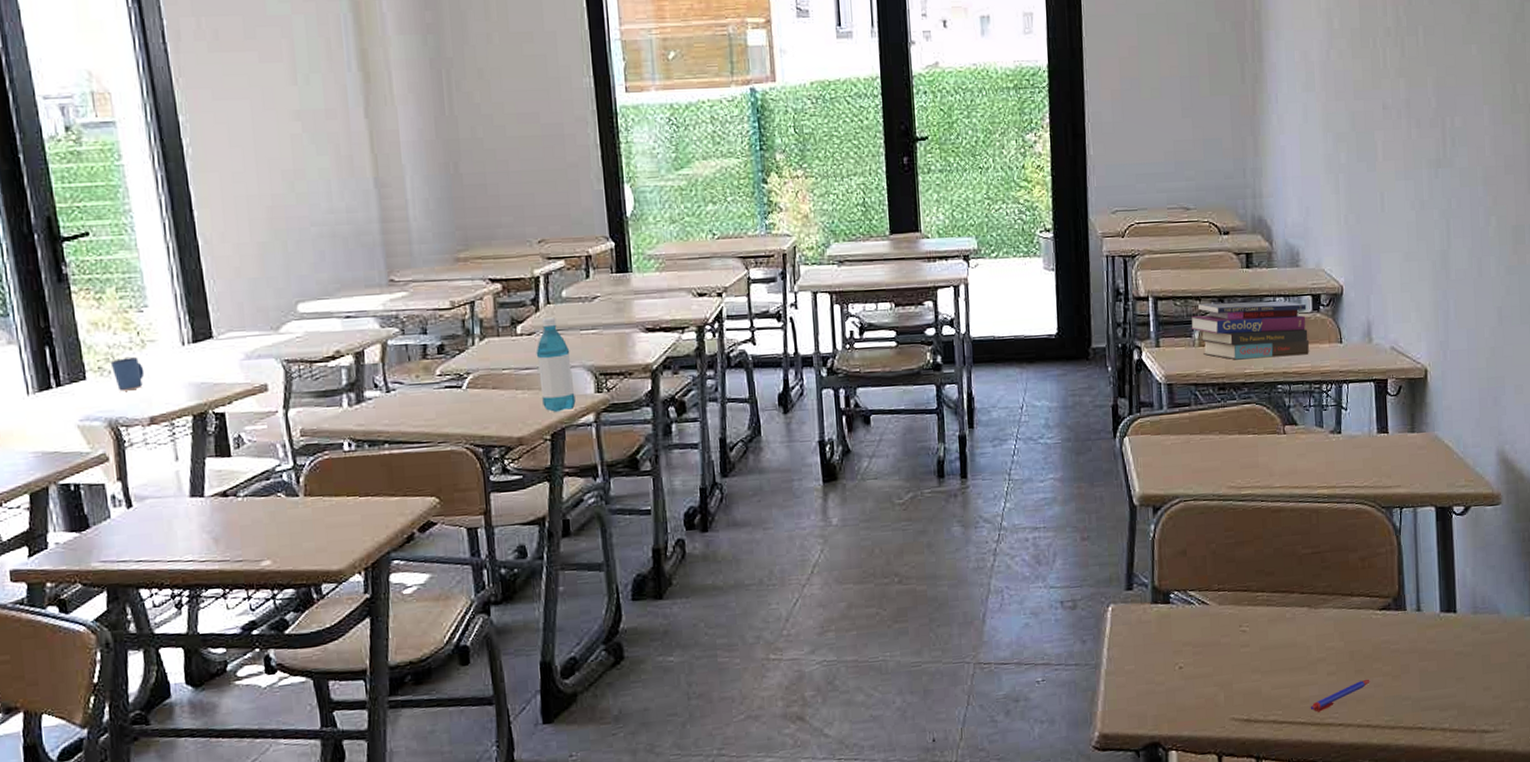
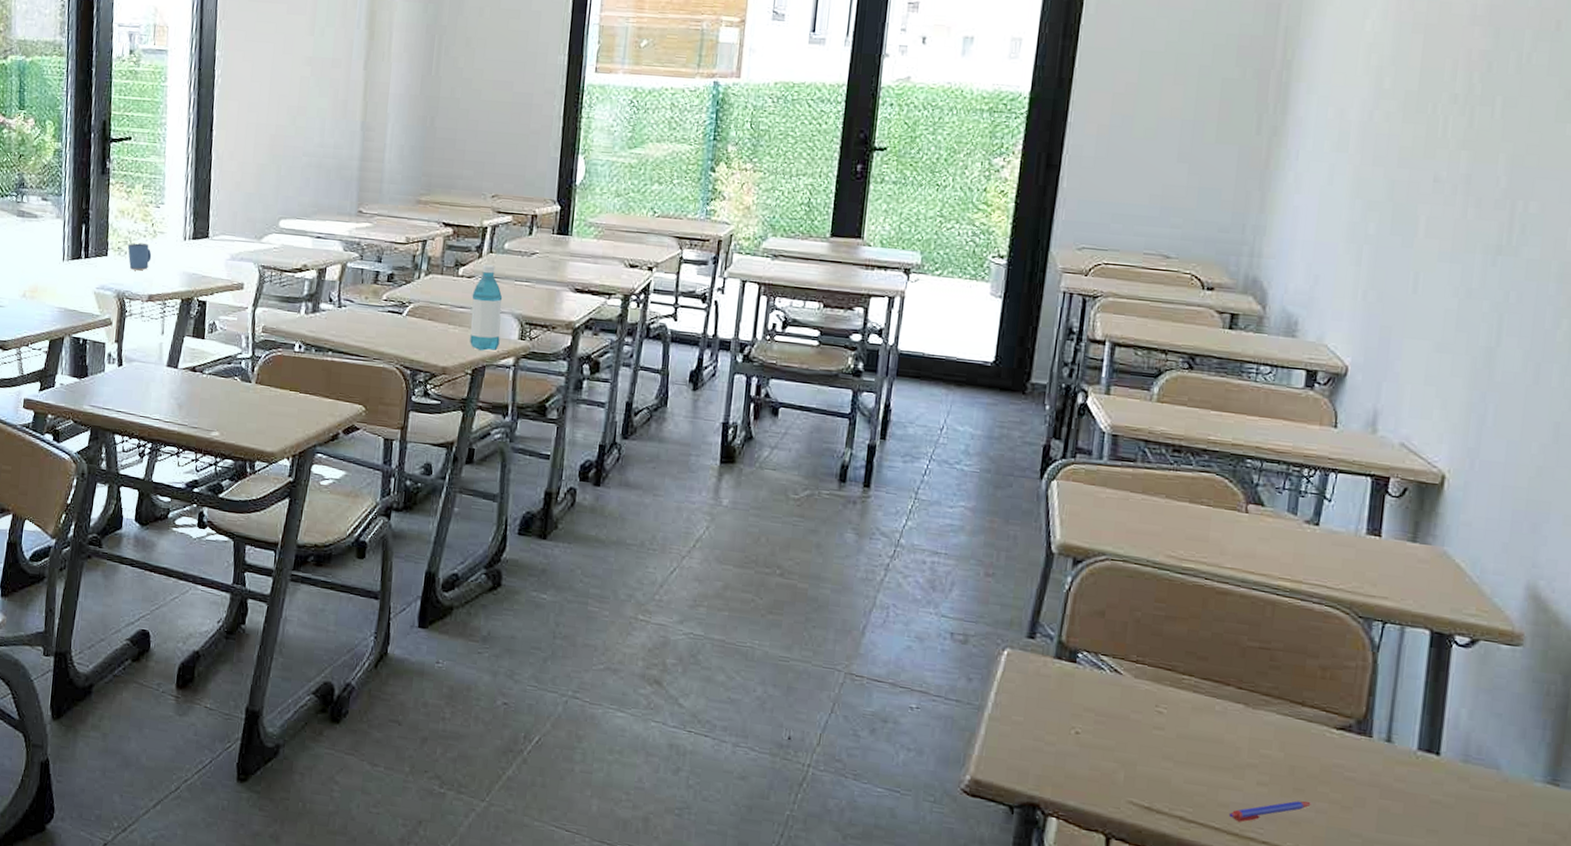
books: present [1190,301,1310,360] -> none [1150,358,1298,433]

